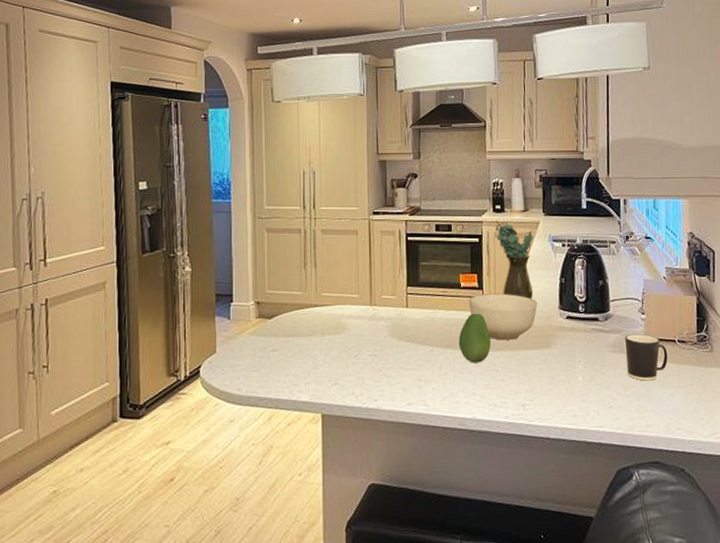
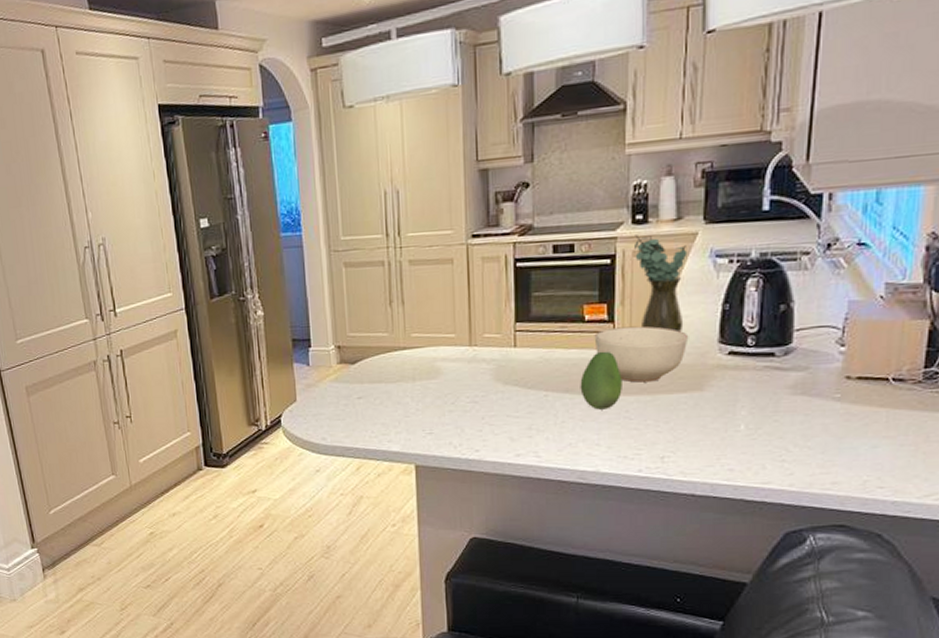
mug: present [624,334,668,381] -> none [810,371,875,430]

